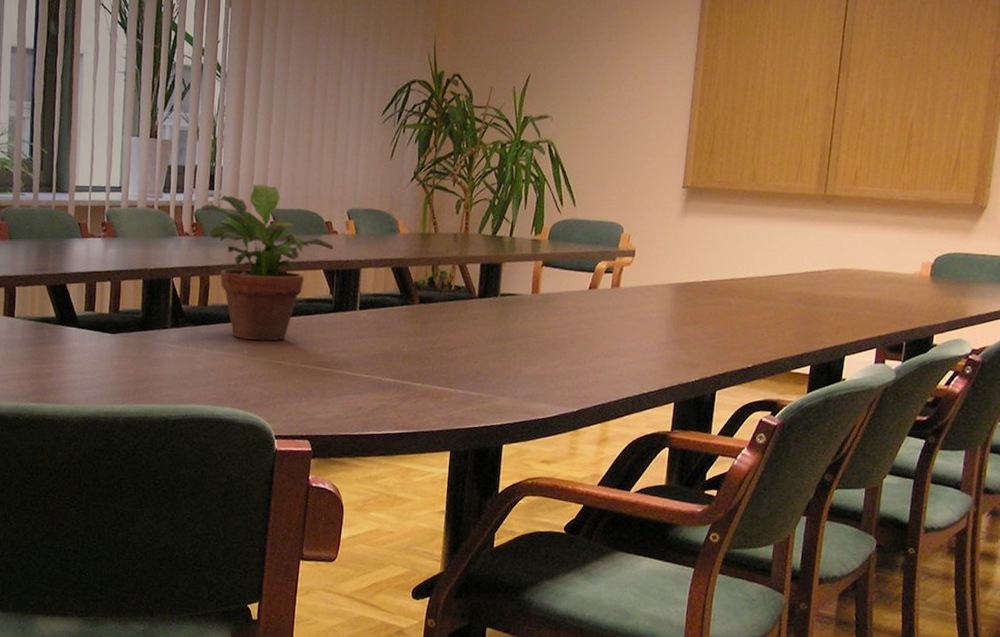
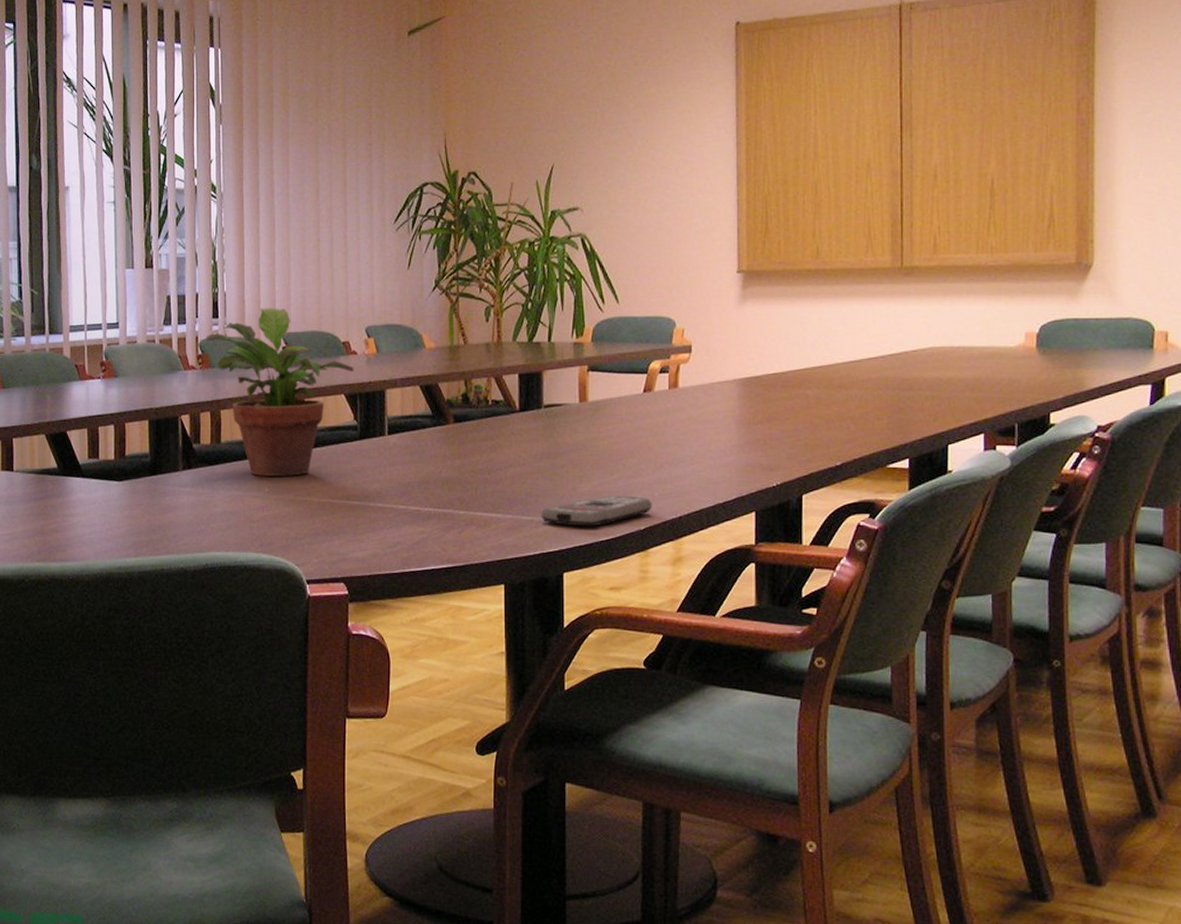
remote control: none [488,379,586,406] -> present [541,496,652,527]

